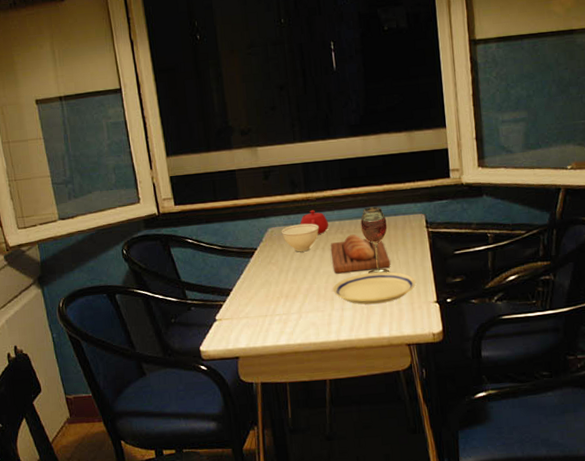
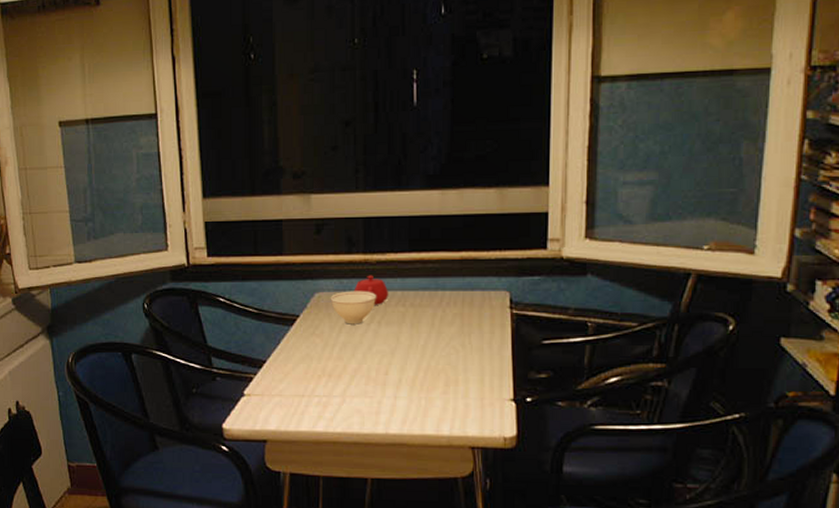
bread loaf: present [330,234,391,273] -> none [388,309,460,354]
plate: present [333,271,416,305] -> none [386,356,490,395]
wineglass: present [360,206,389,273] -> none [428,277,461,359]

